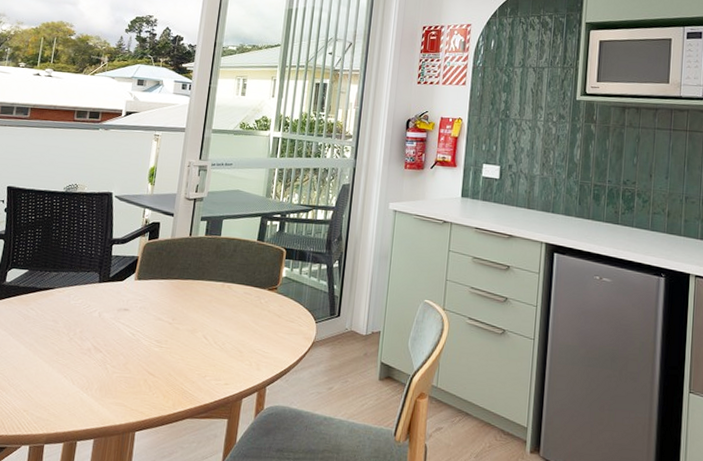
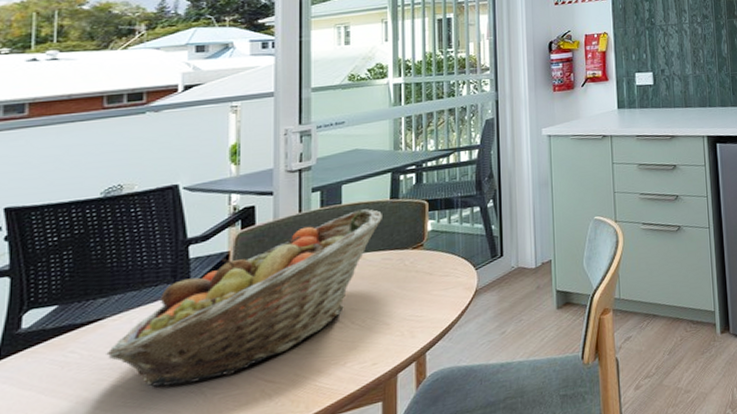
fruit basket: none [51,244,250,360] -> present [106,209,382,387]

